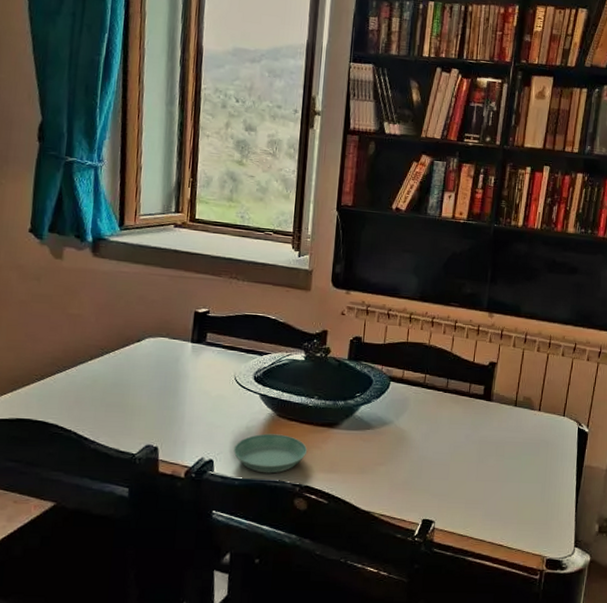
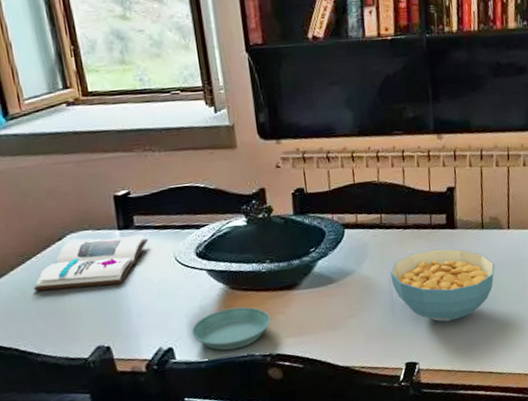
book: none [105,343,216,392] -> present [34,234,149,291]
cereal bowl: none [424,416,522,488] -> present [390,248,495,322]

